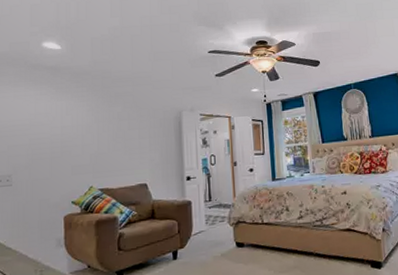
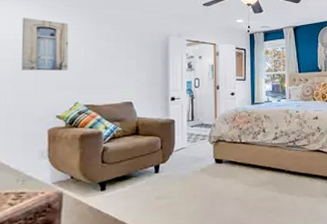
wall art: none [36,101,82,156] -> present [21,18,69,71]

